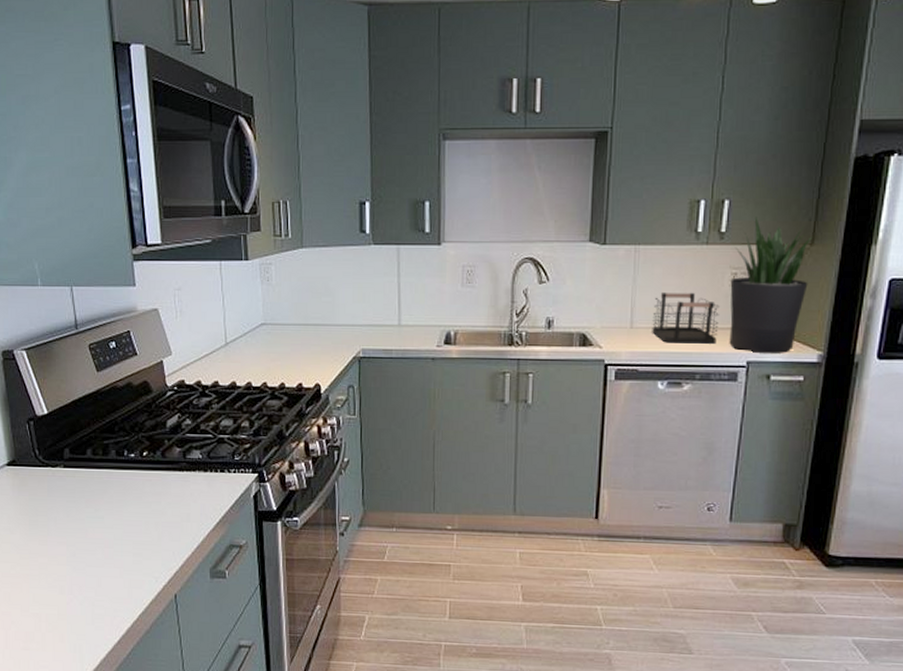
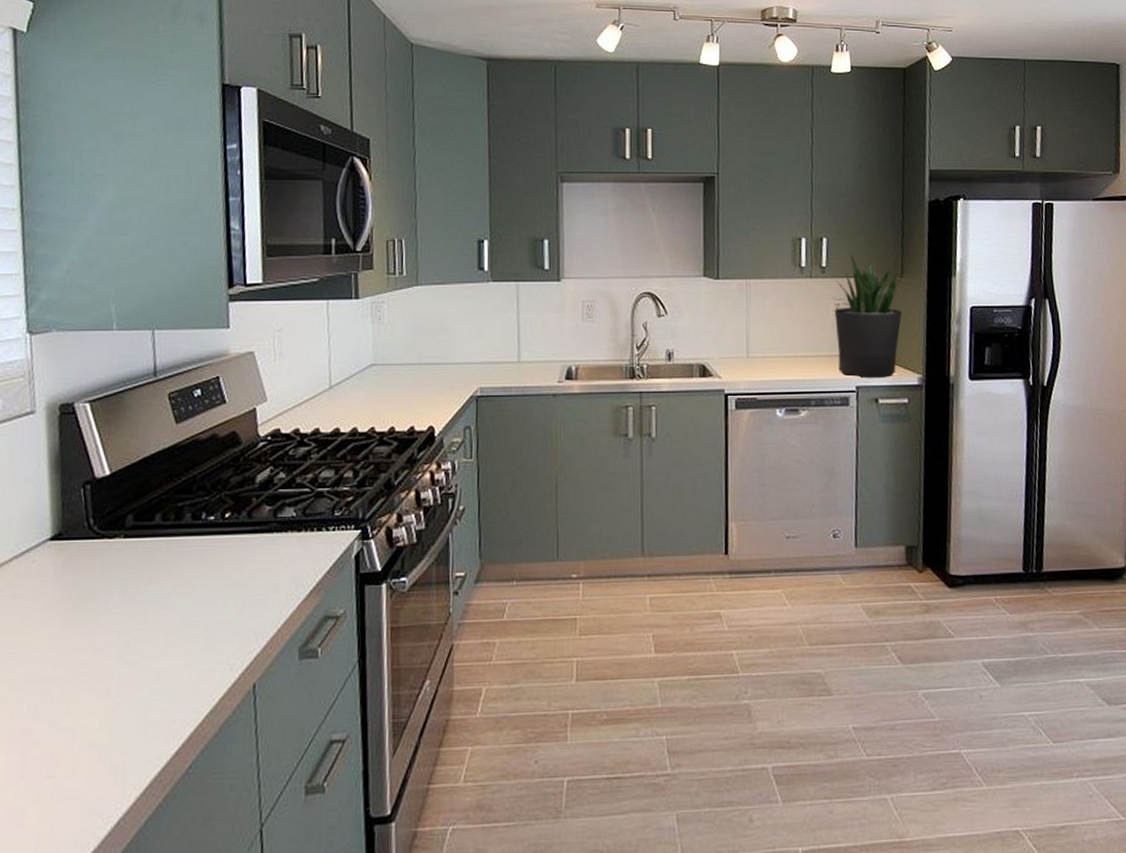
dish rack: present [652,291,719,344] -> none [766,322,828,371]

